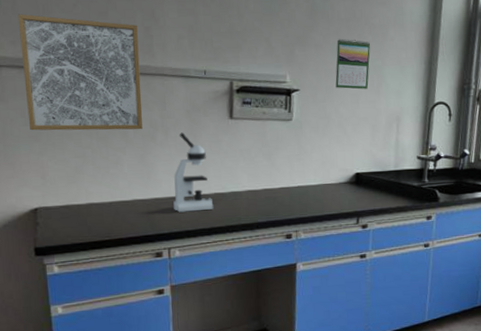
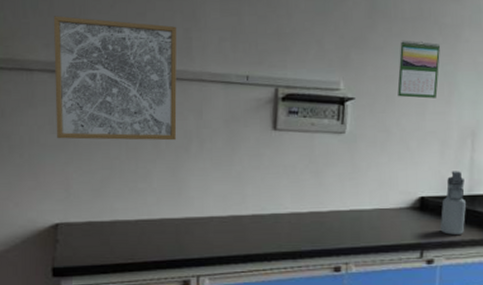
microscope: present [173,132,214,213] -> none [205,144,251,235]
water bottle: none [372,150,393,204] -> present [440,171,467,235]

